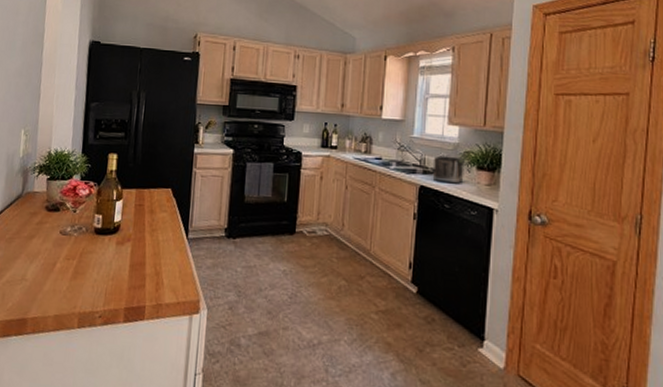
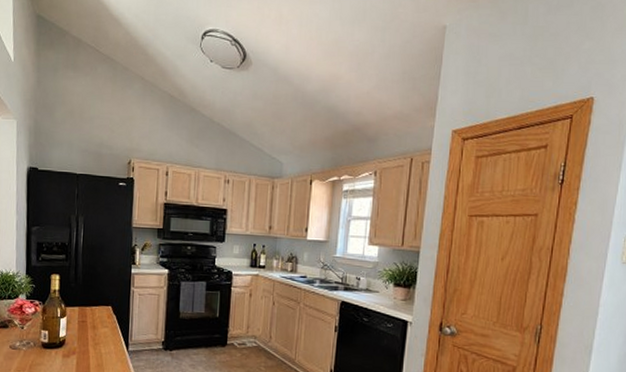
toaster: present [431,155,465,185] -> none [352,273,383,301]

